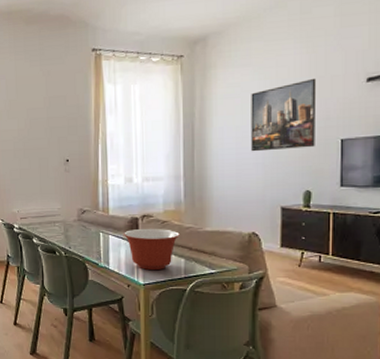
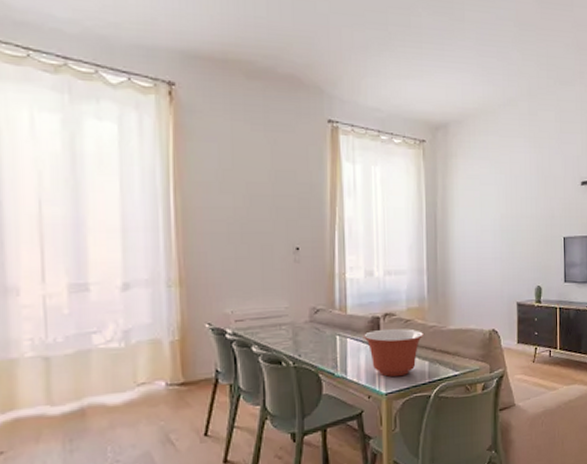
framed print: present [251,78,317,152] -> none [489,177,544,246]

